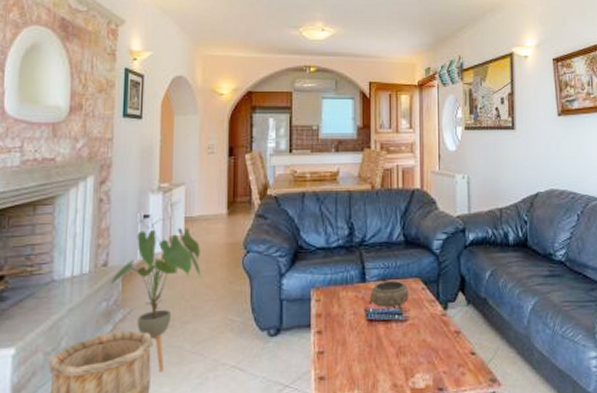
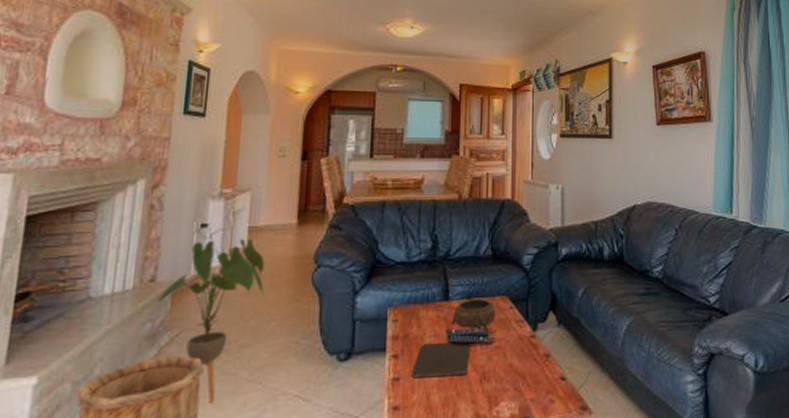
tablet: none [334,318,387,352] -> present [411,340,471,379]

